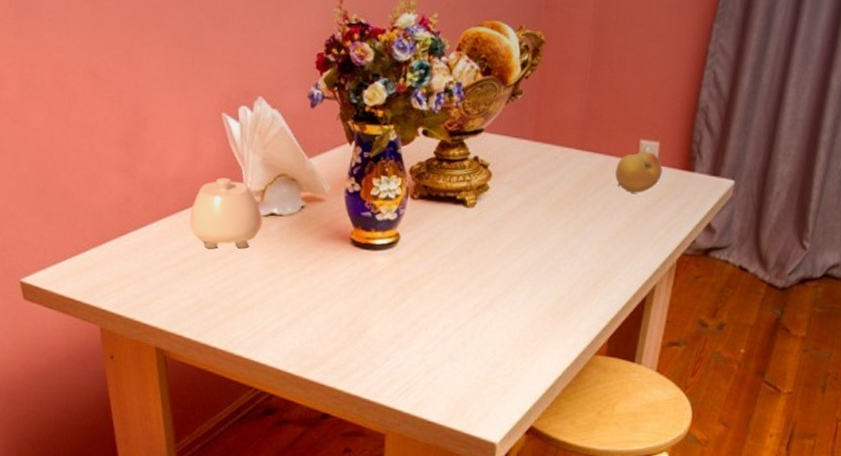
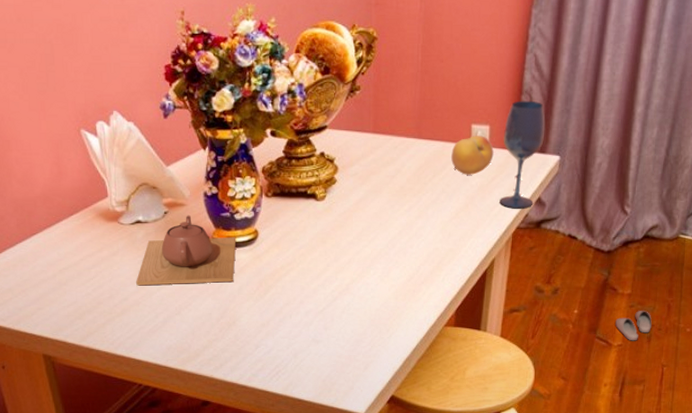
sugar bowl: present [189,177,263,249] -> none [61,191,130,259]
teapot: none [263,211,376,287] -> present [136,215,237,286]
wineglass: none [665,118,721,234] -> present [499,100,546,209]
slippers: none [786,356,828,390] -> present [615,311,652,341]

